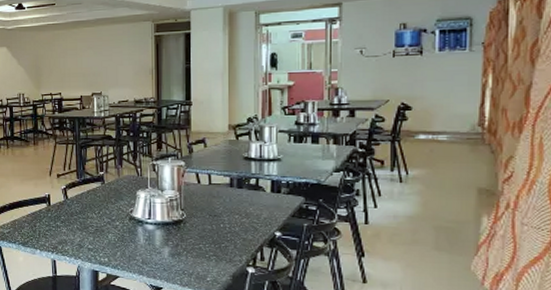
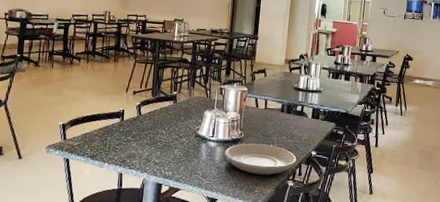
plate: none [165,225,256,261] -> present [224,143,297,175]

